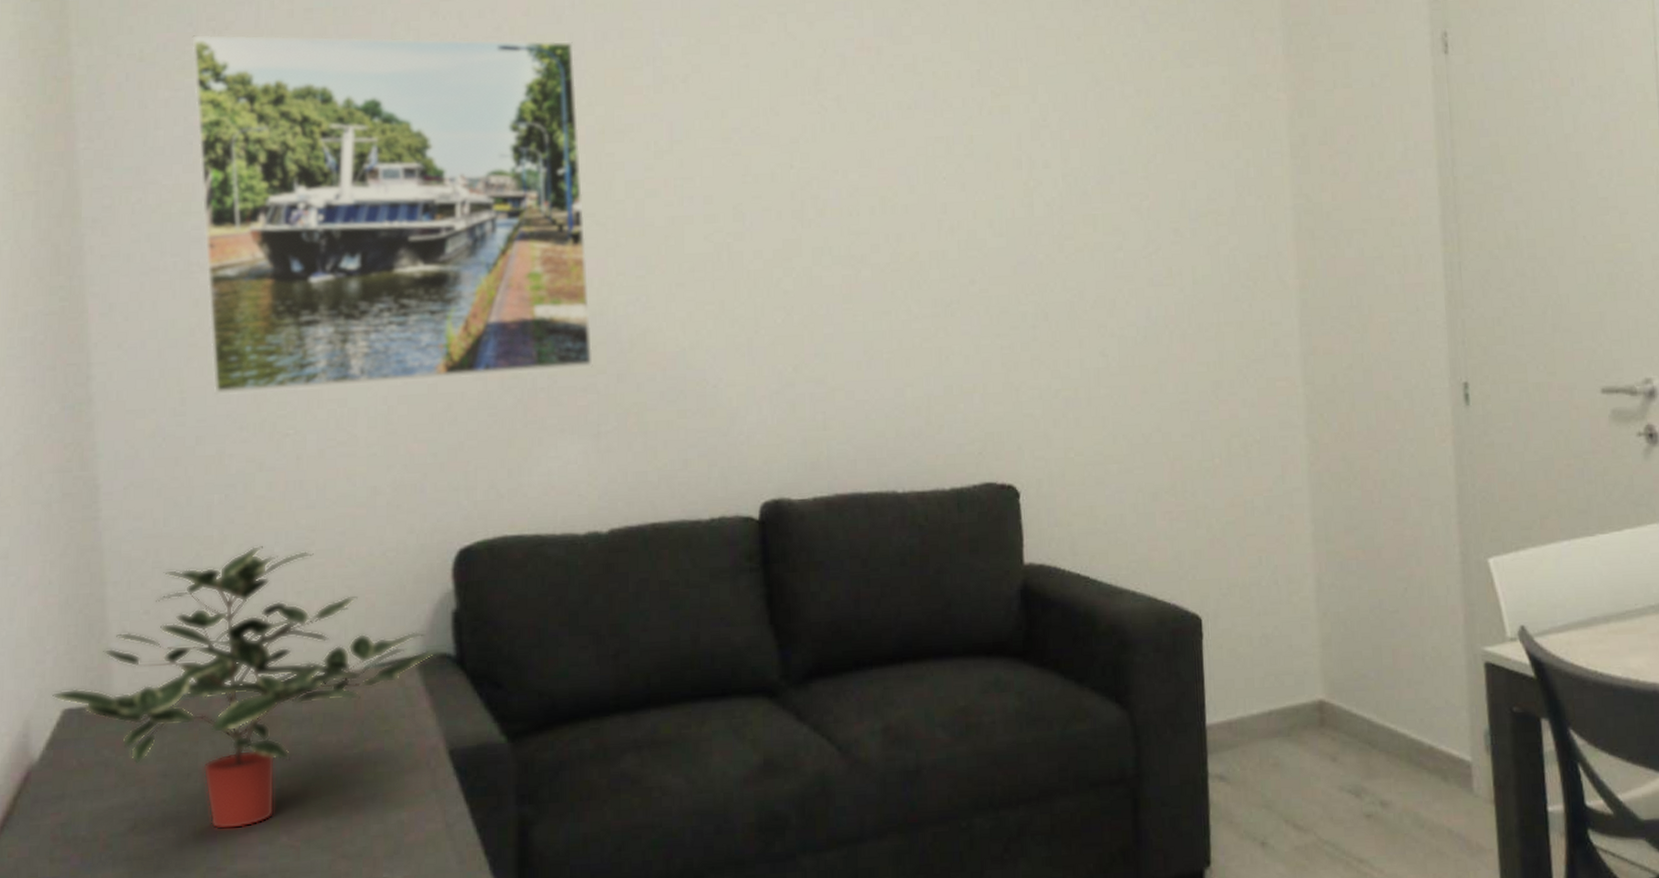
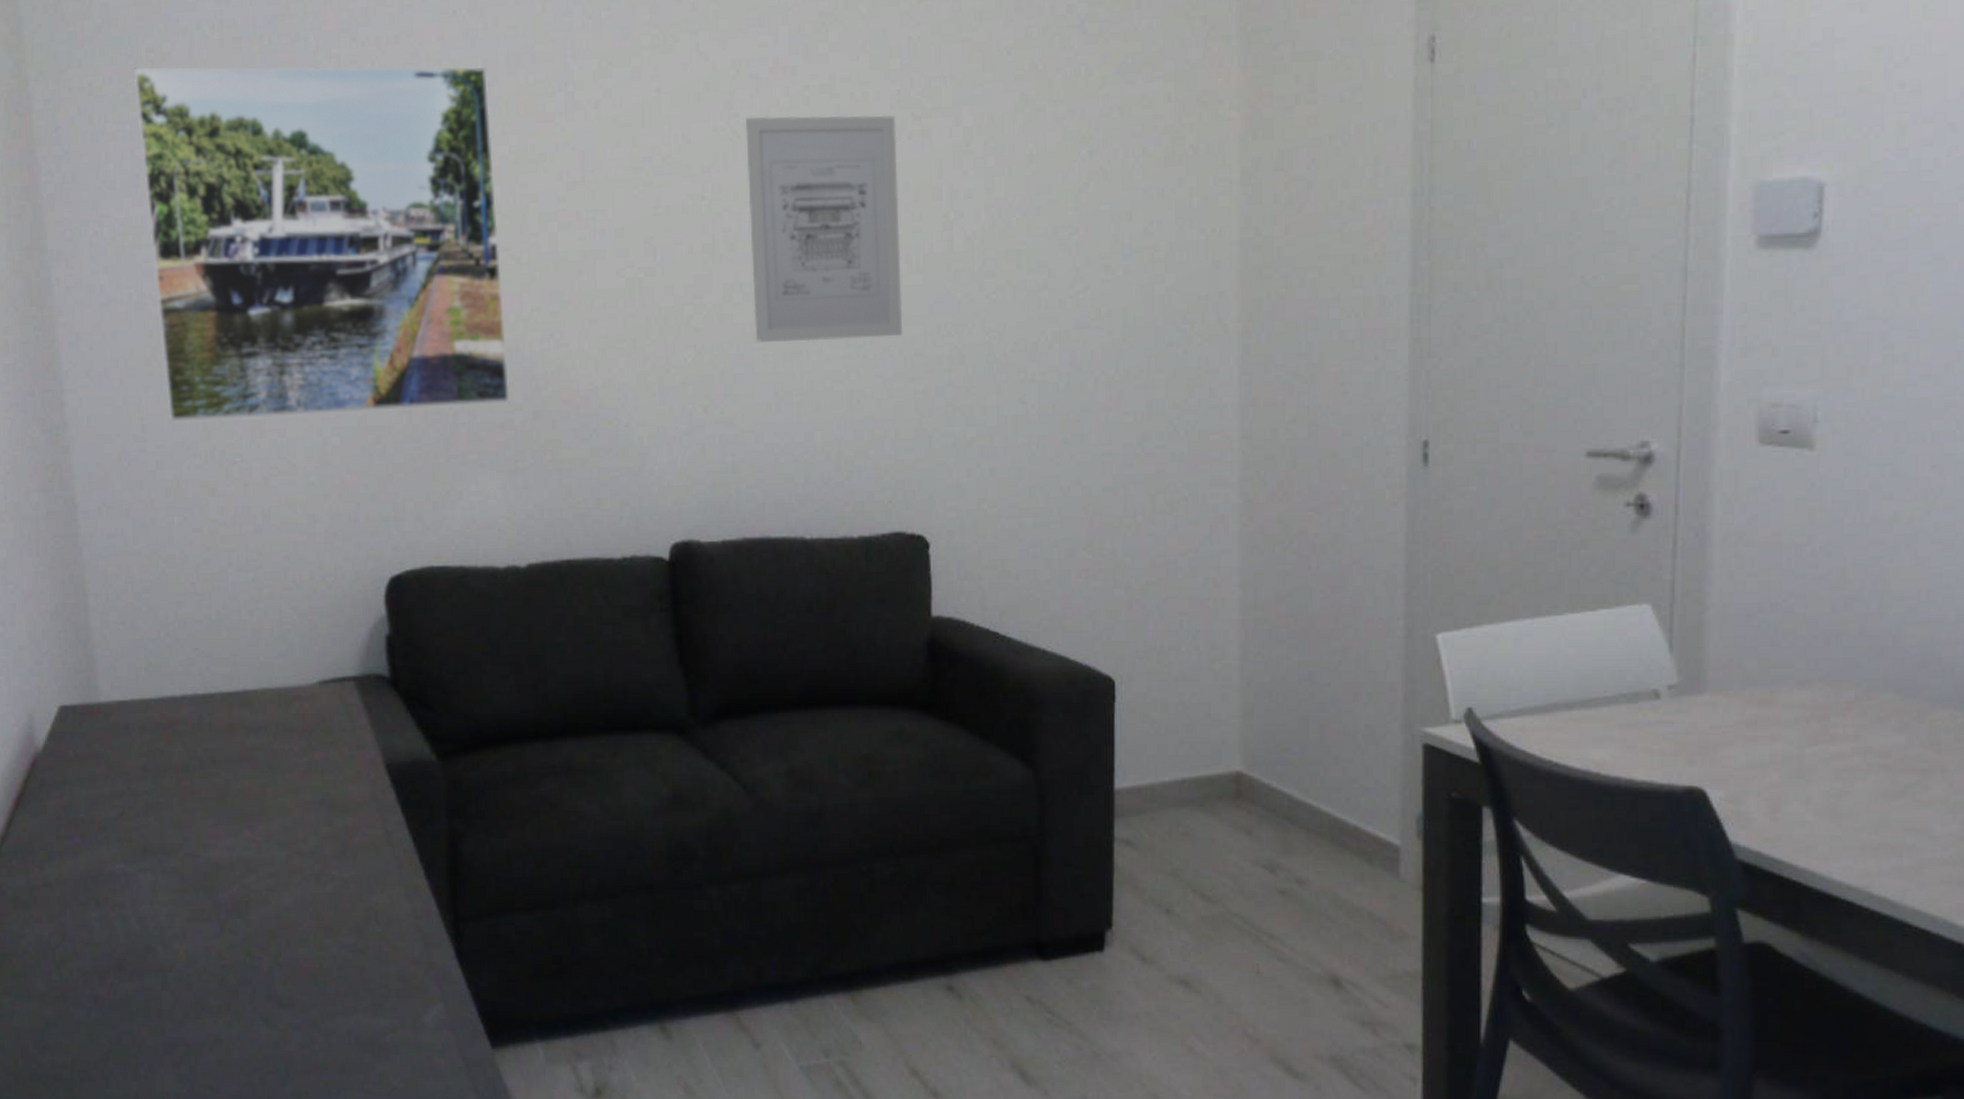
potted plant: present [52,545,441,830] -> none [50,565,377,822]
wall art: none [832,91,988,303] -> present [745,115,903,342]

